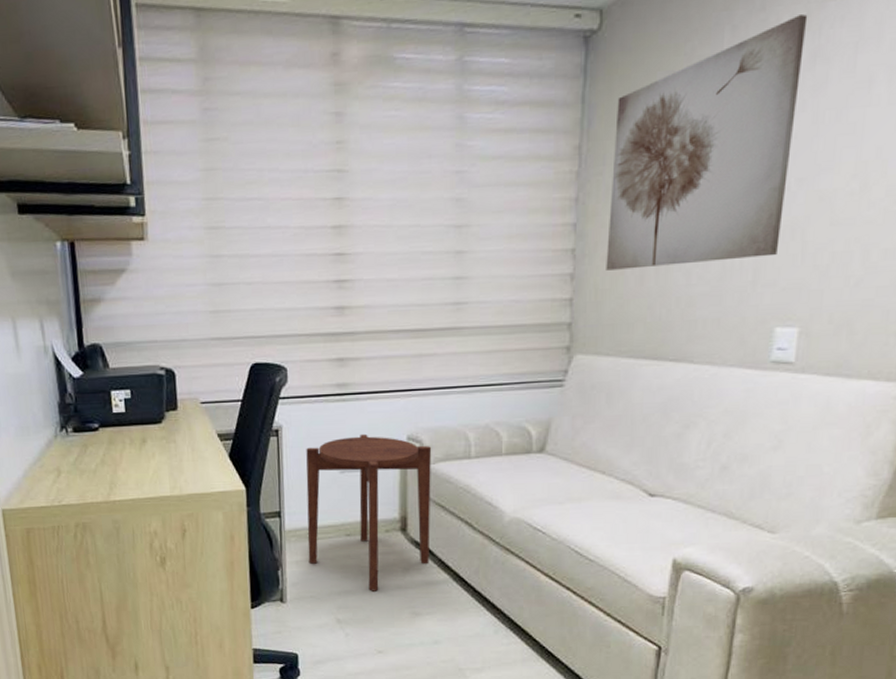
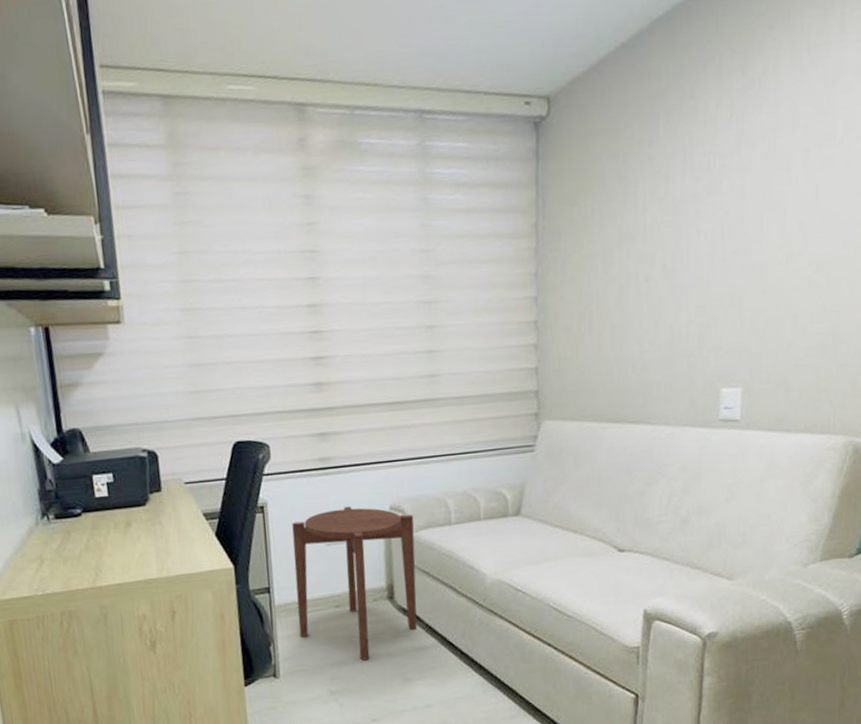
wall art: present [606,14,808,271] -> none [566,102,731,340]

